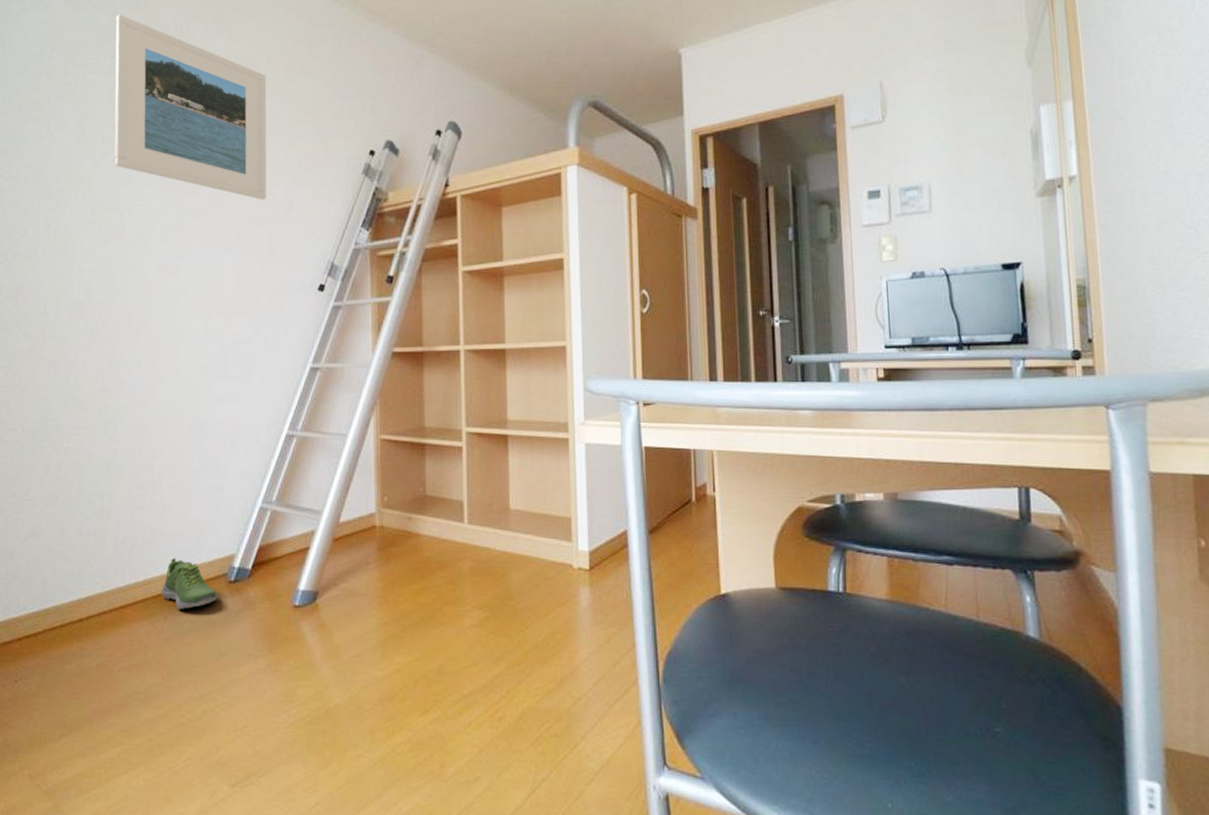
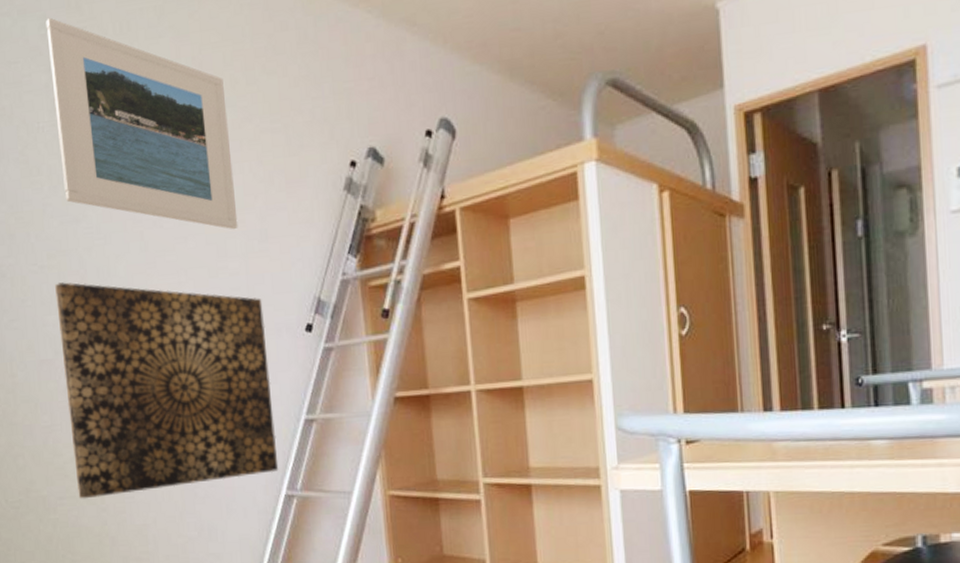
wall art: none [92,235,283,430] -> present [55,282,279,499]

